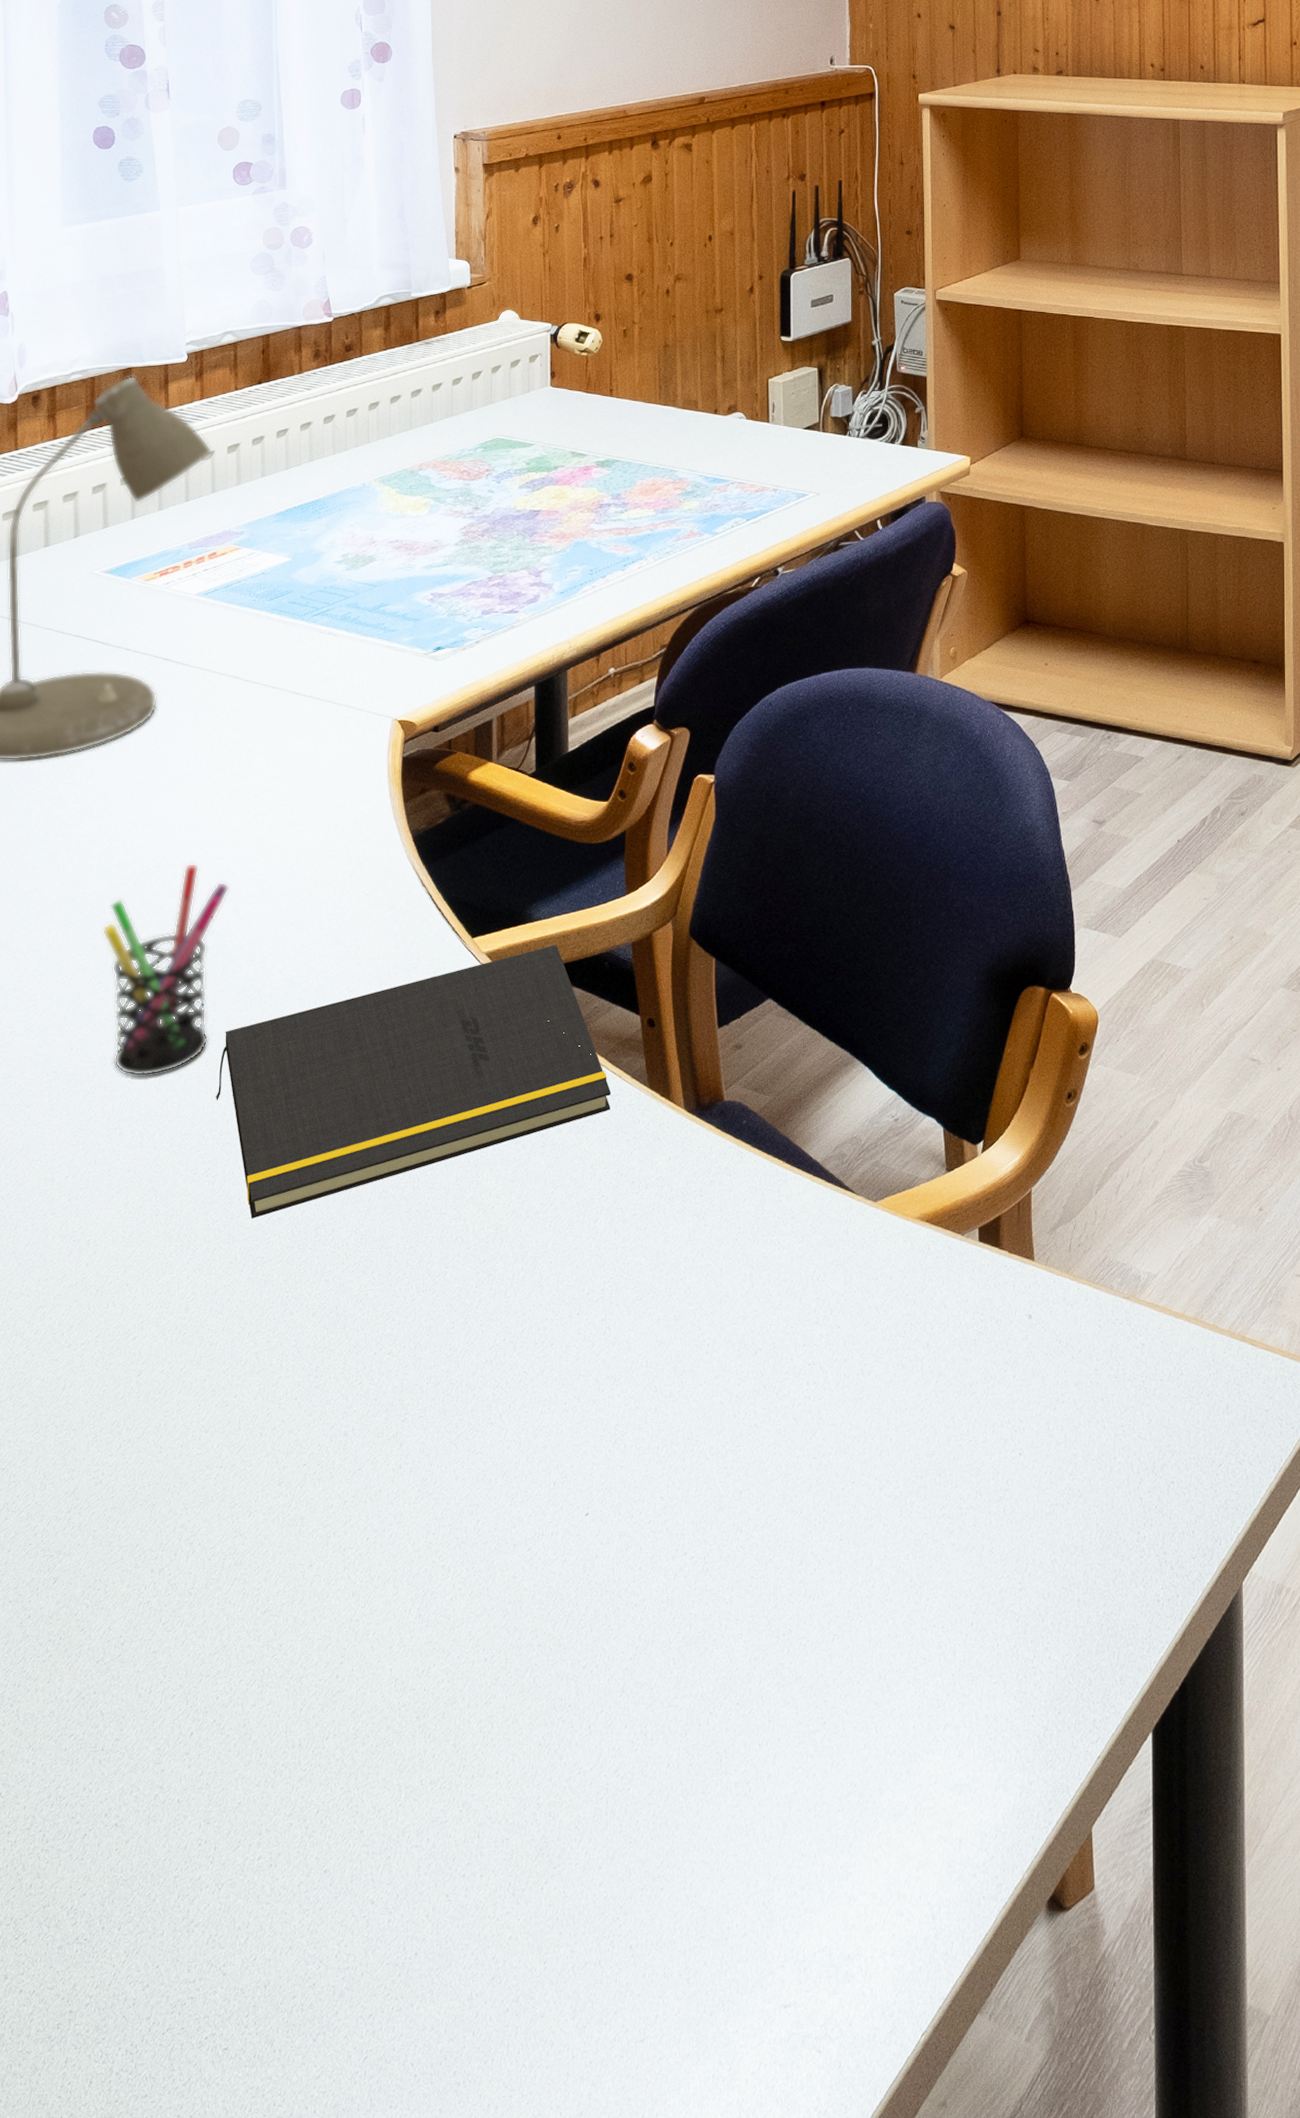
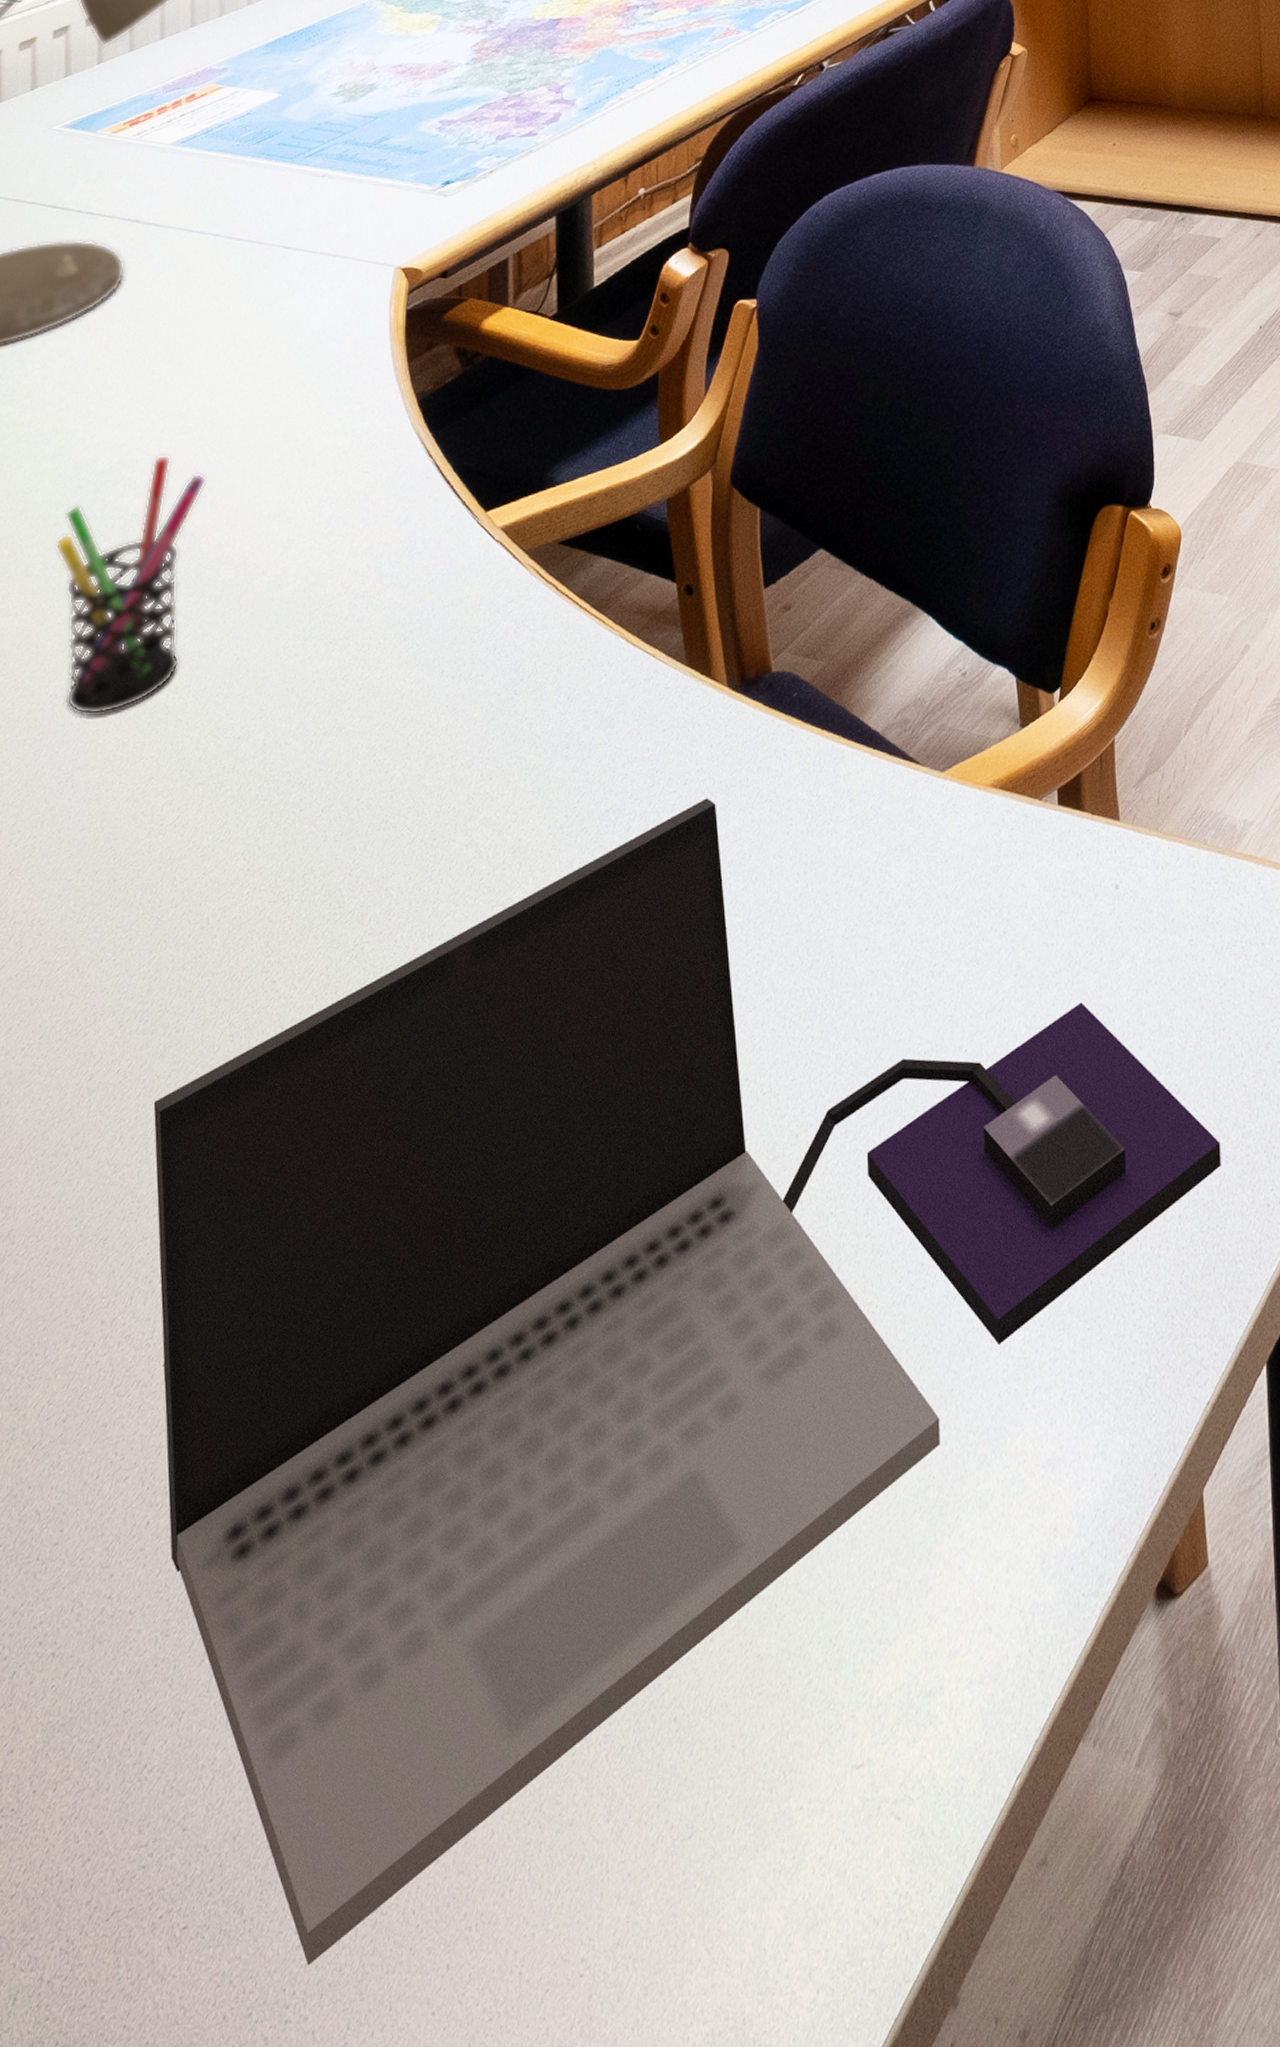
laptop computer: none [191,1202,1117,2093] -> present [153,798,1221,1966]
notepad: present [216,944,612,1219] -> none [187,509,645,872]

